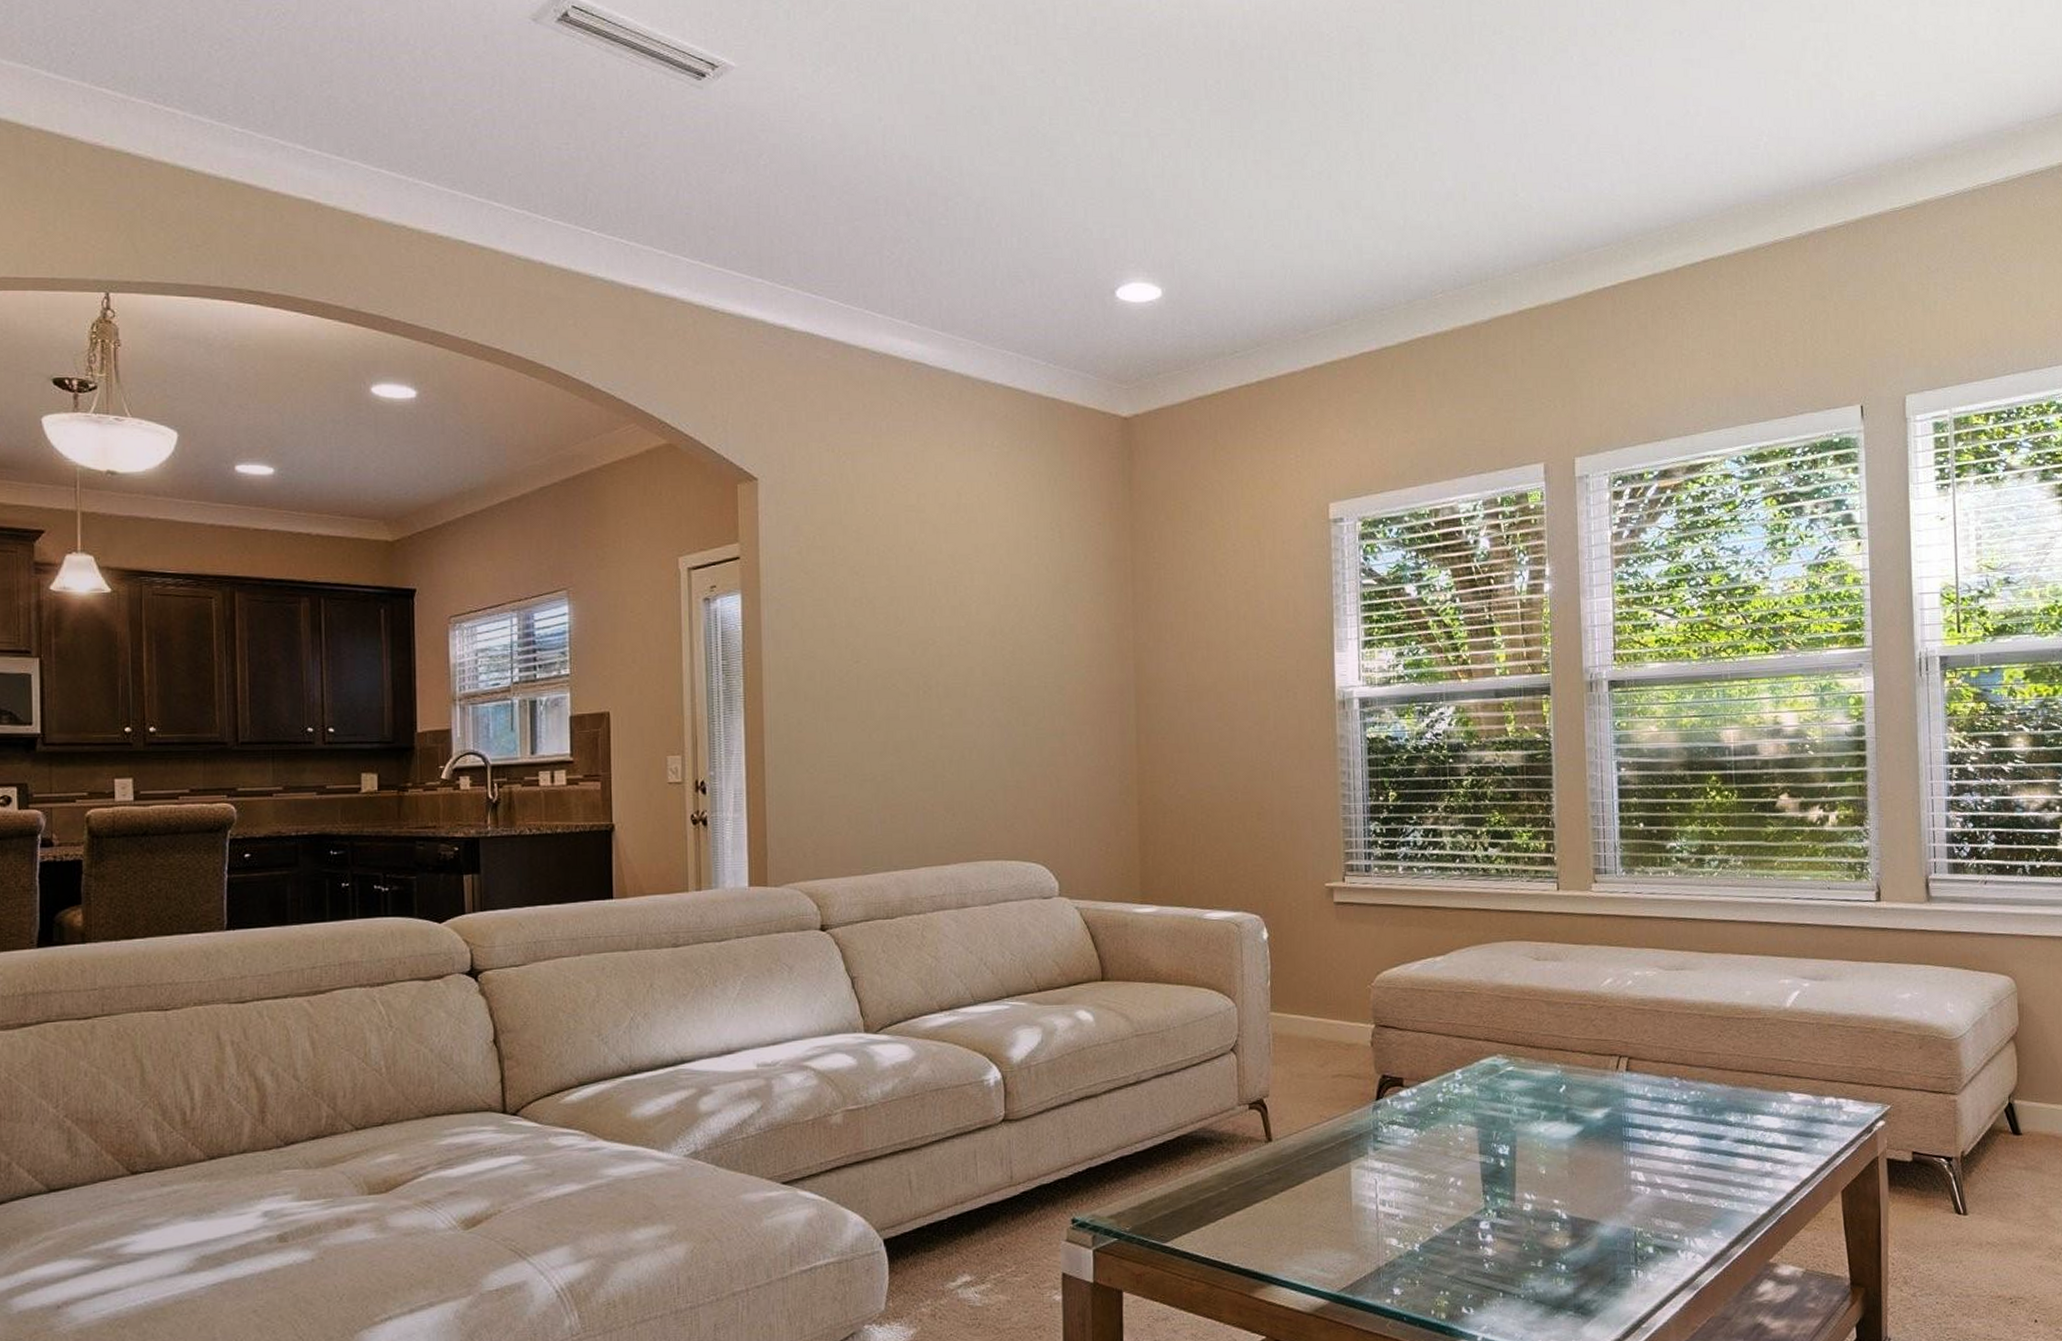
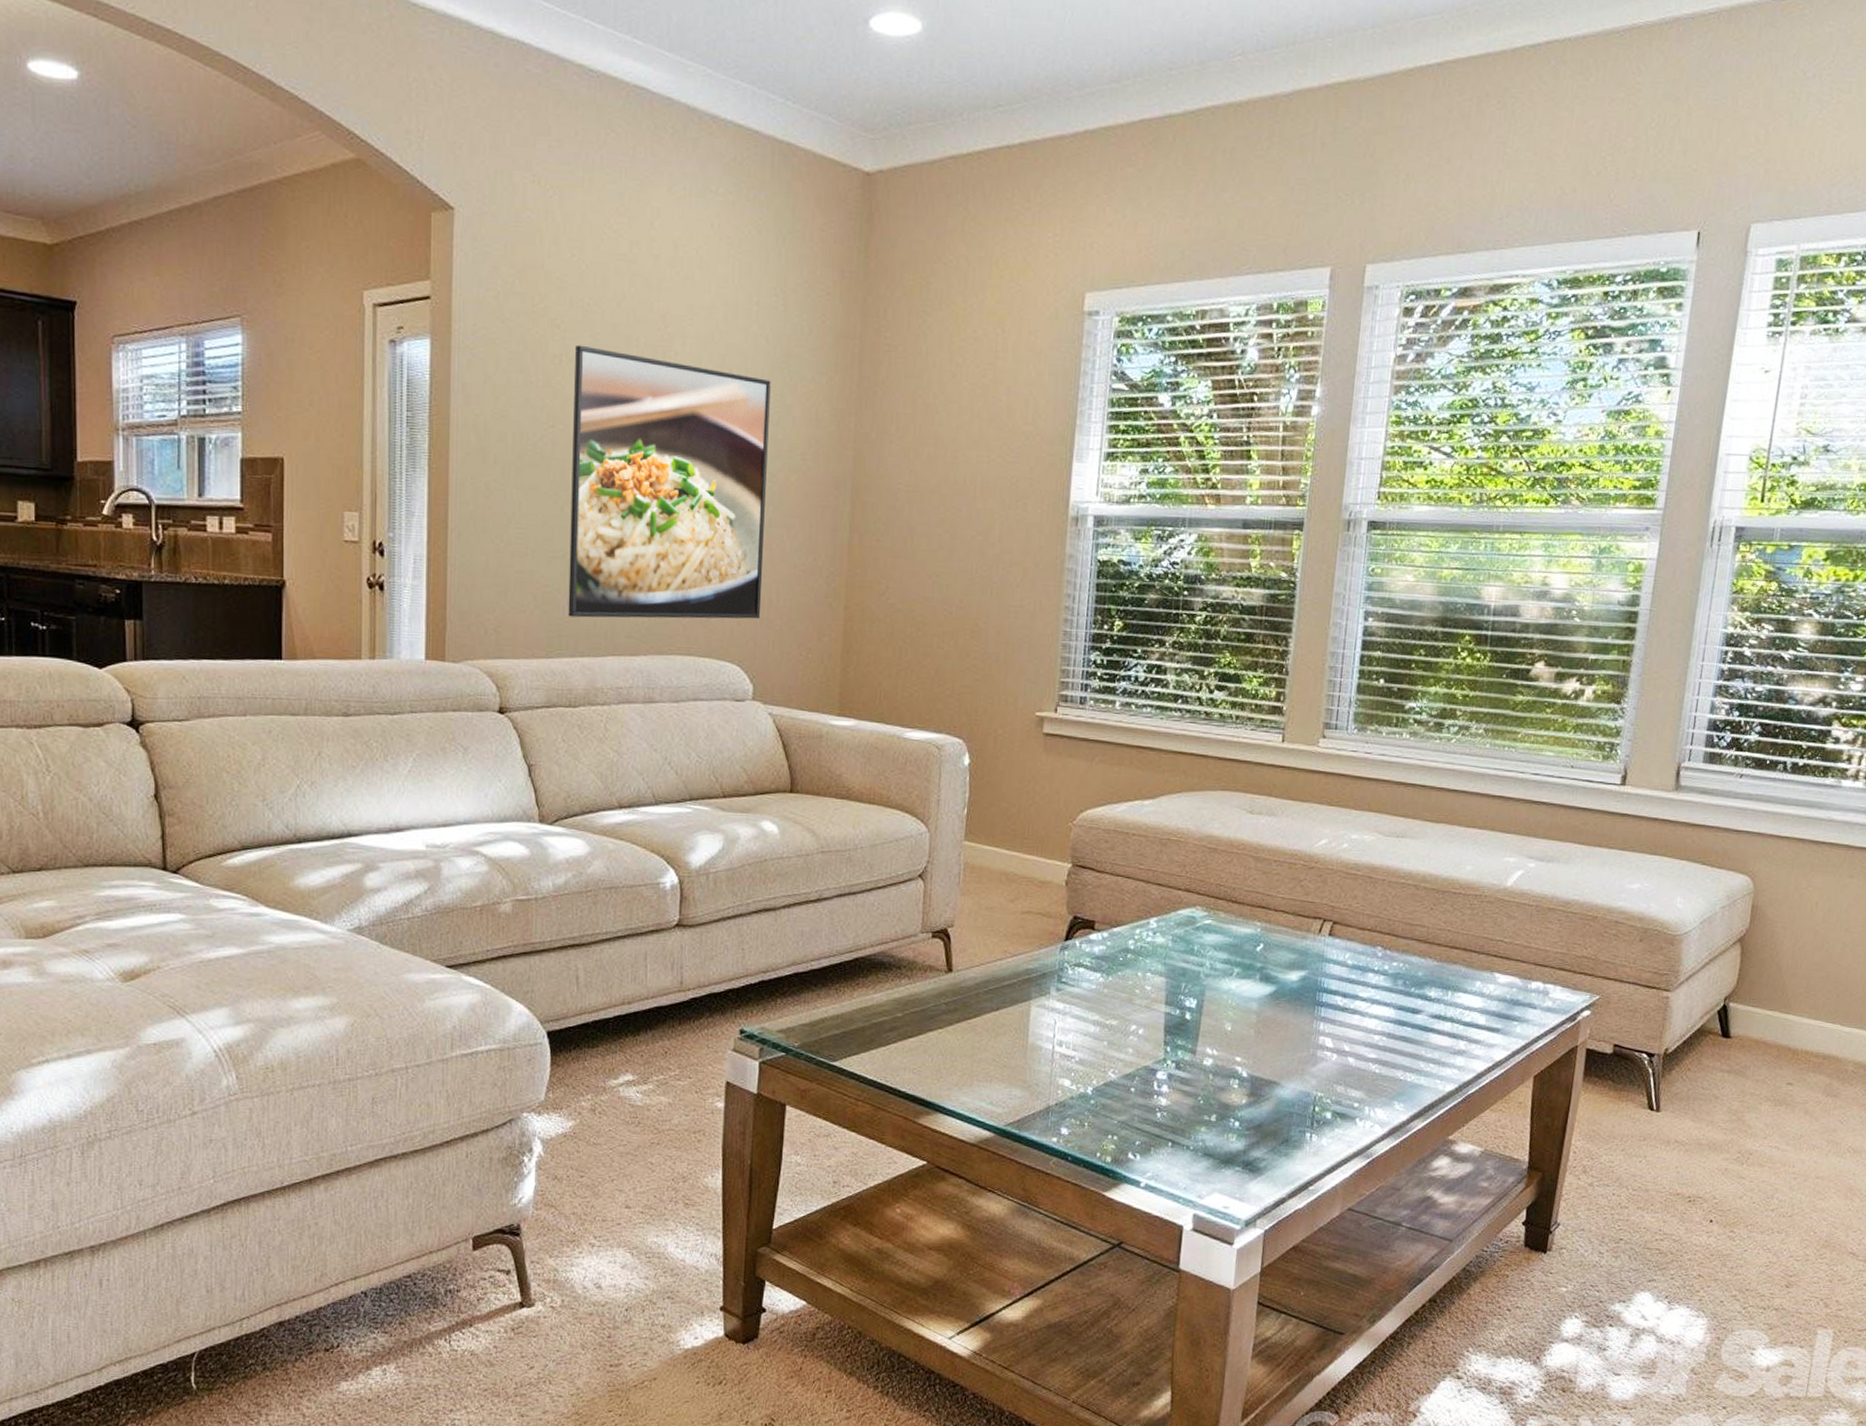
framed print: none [873,587,1061,834] -> present [568,345,771,619]

